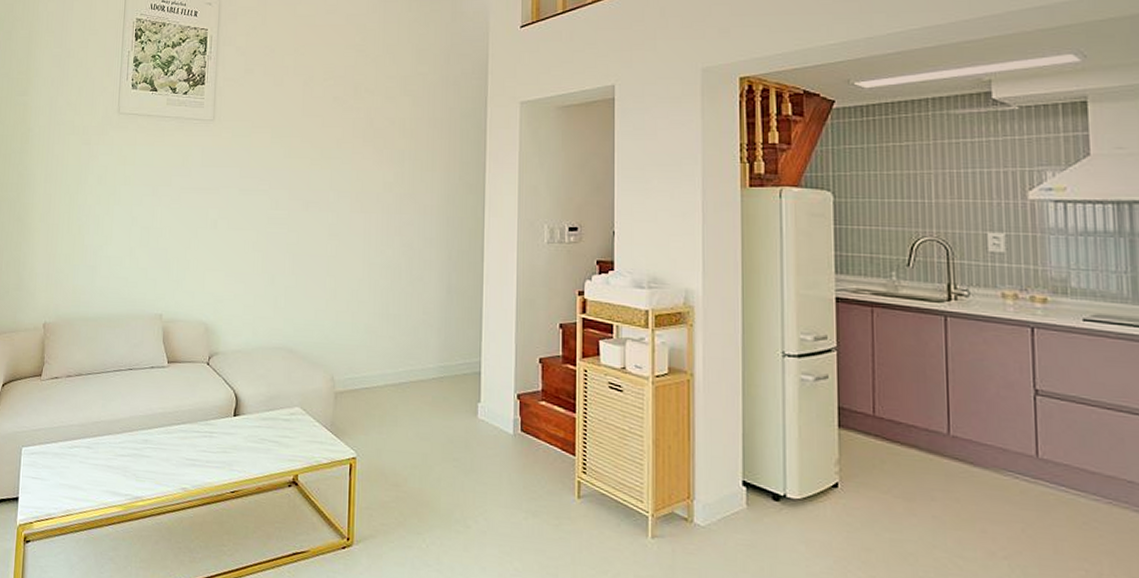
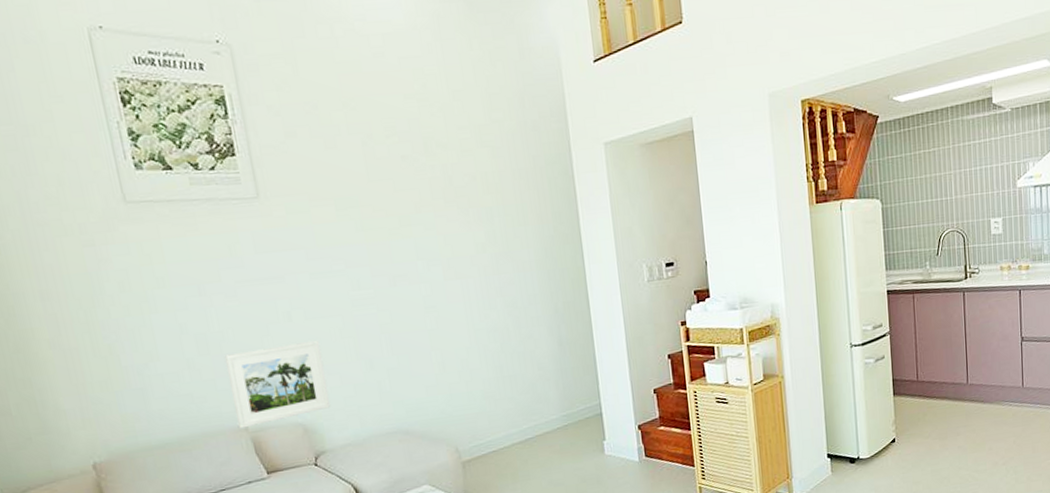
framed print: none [155,248,235,317] -> present [224,340,331,429]

